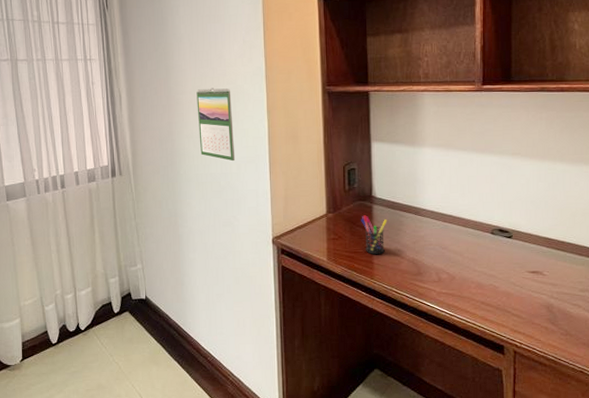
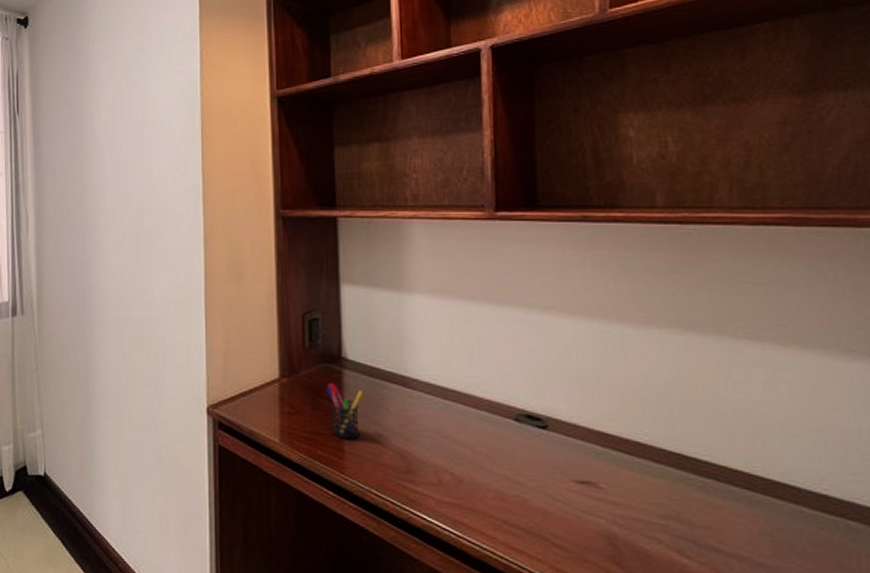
calendar: present [196,88,236,162] -> none [117,209,162,303]

